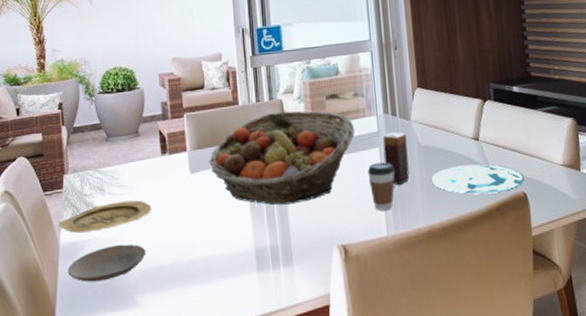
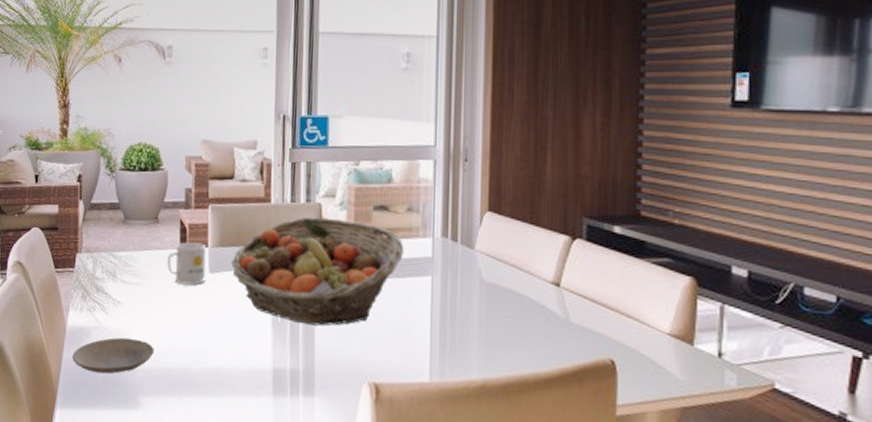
plate: present [59,200,152,233] -> none [67,291,165,319]
mug: none [151,148,188,189] -> present [167,242,206,286]
coffee cup: present [367,162,395,211] -> none [414,294,447,353]
candle: present [382,131,410,186] -> none [436,260,468,326]
plate: present [431,164,524,194] -> none [493,313,614,354]

